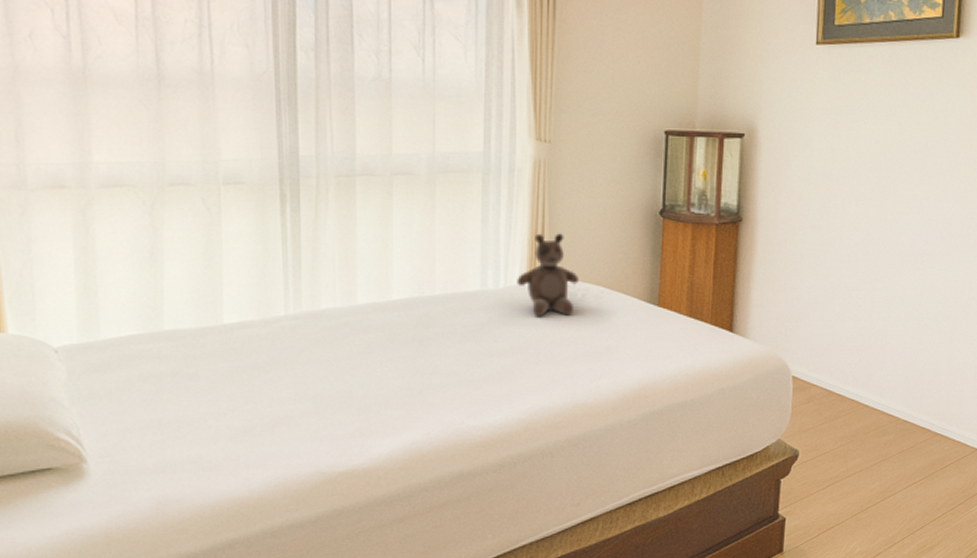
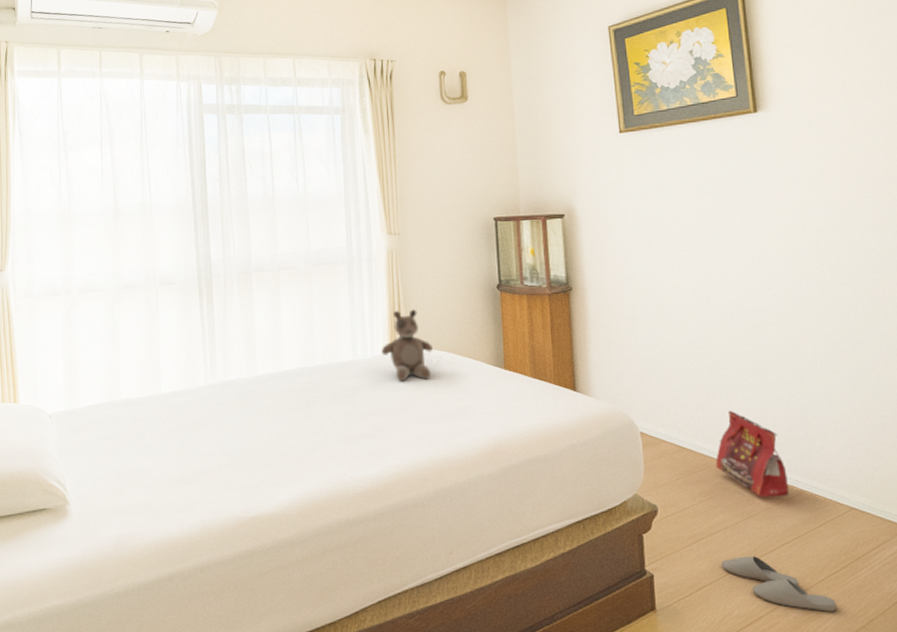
slippers: none [851,497,948,545] -> present [722,556,837,612]
shopping bag: none [860,354,925,440] -> present [715,410,790,497]

